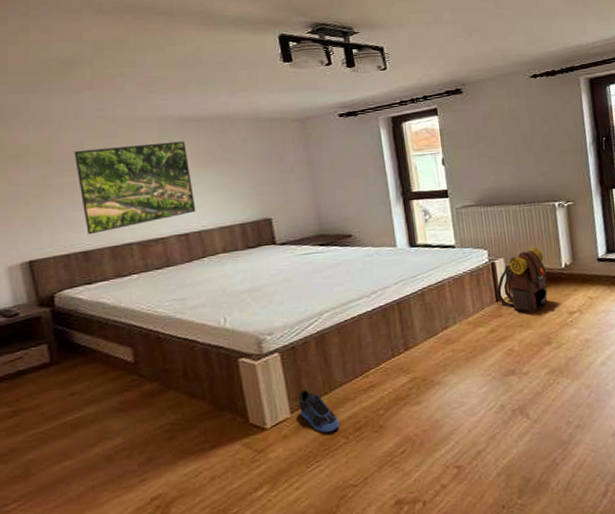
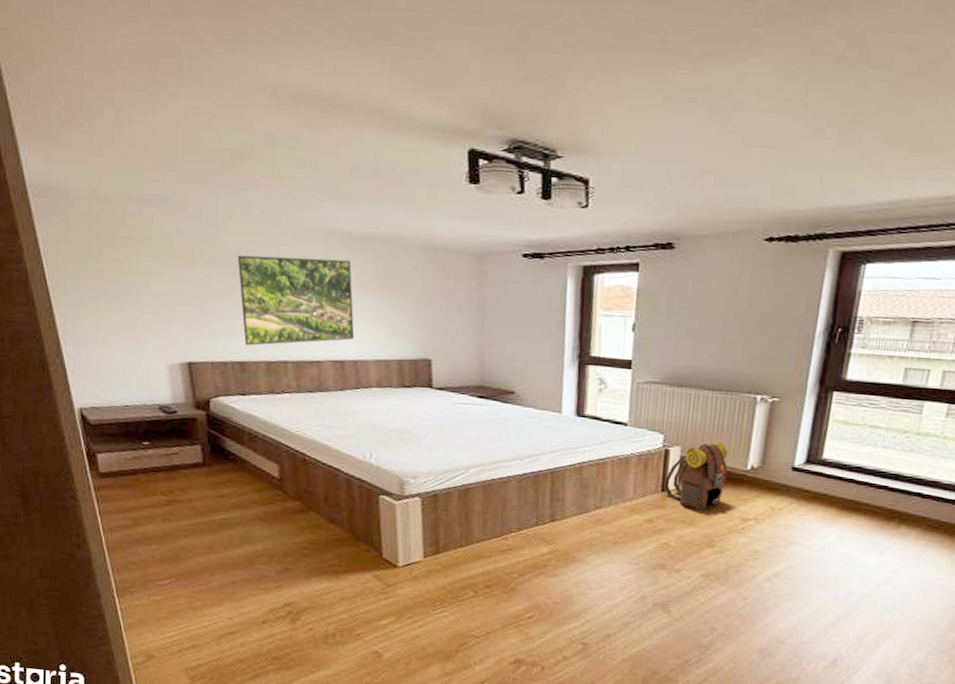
sneaker: present [298,389,340,433] -> none [432,537,471,583]

